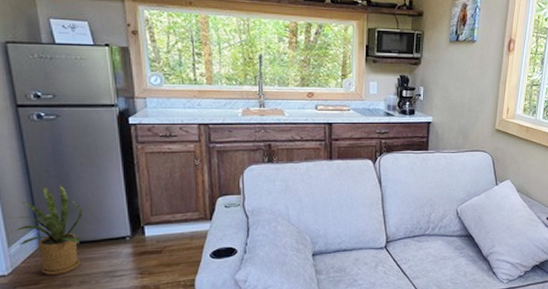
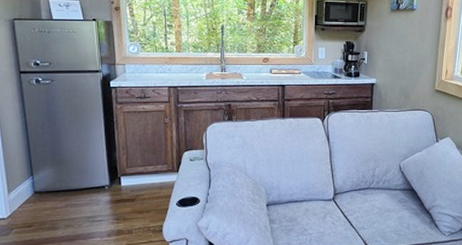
house plant: present [8,184,83,275] -> none [9,139,70,219]

